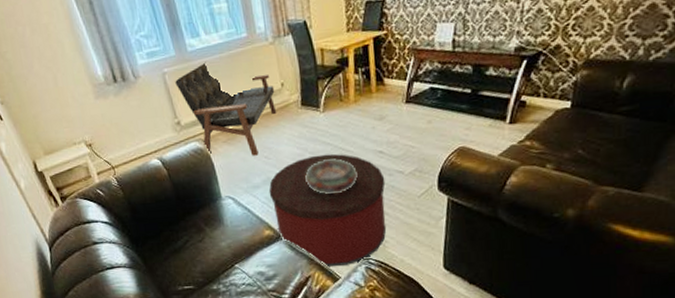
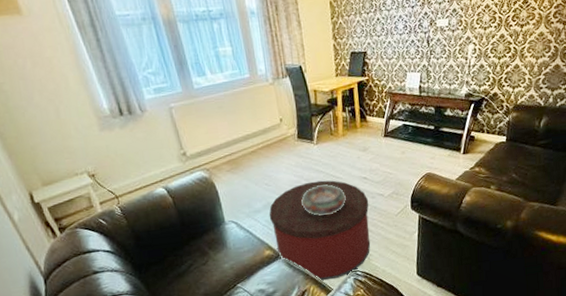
bench: present [175,62,277,156] -> none [181,98,277,184]

